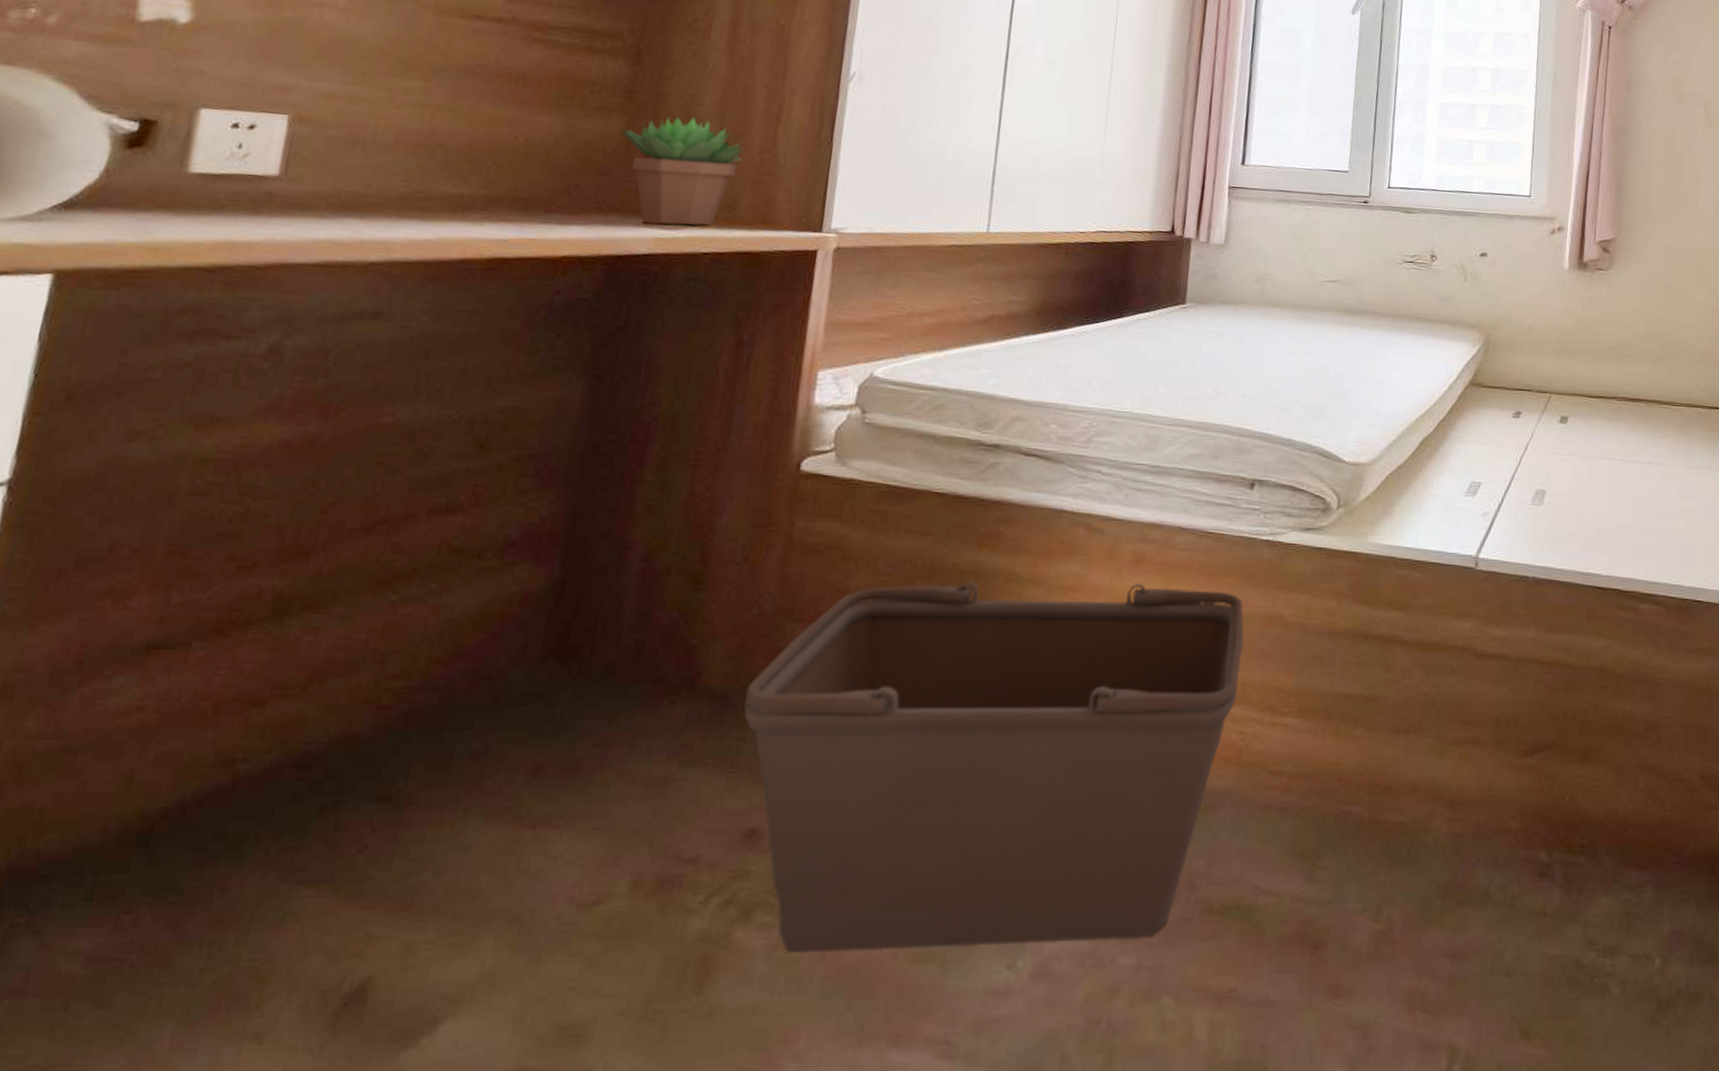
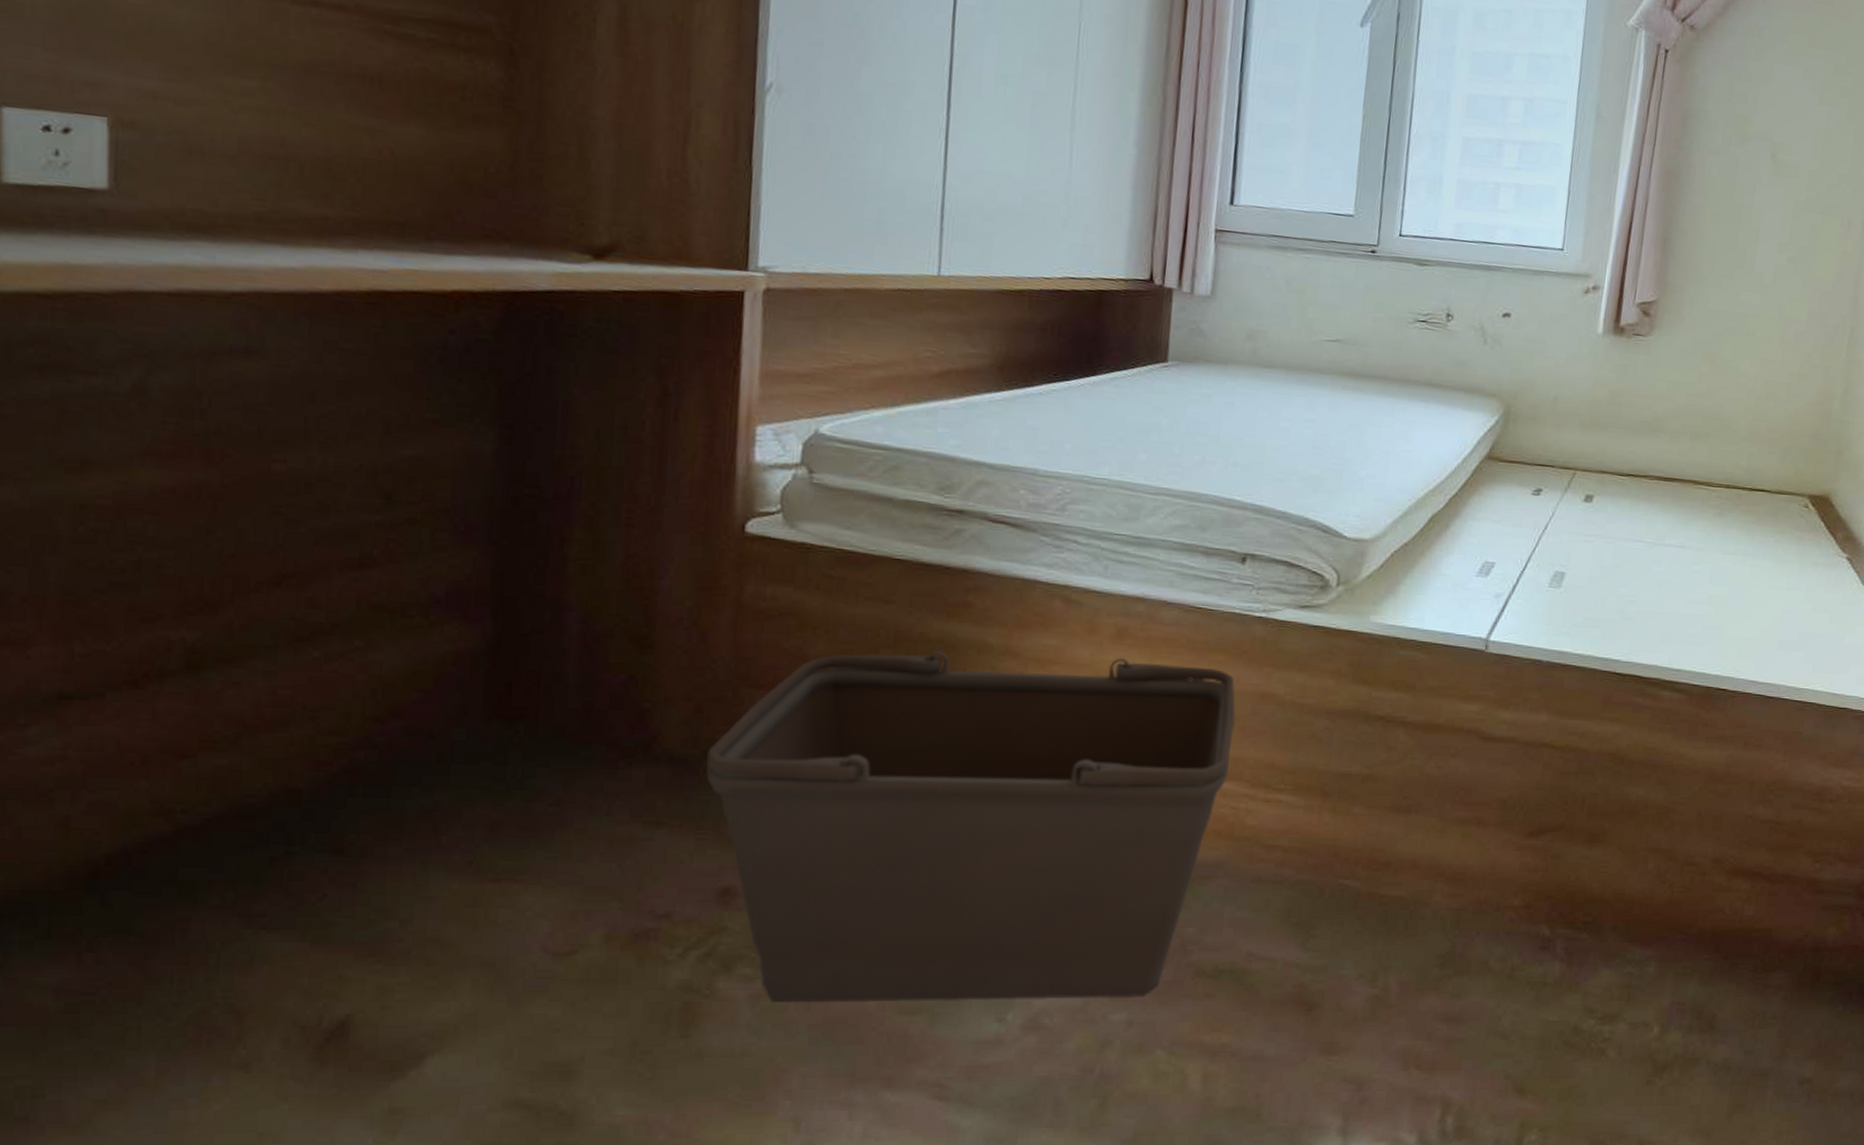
succulent plant: present [618,117,745,226] -> none [499,131,650,260]

